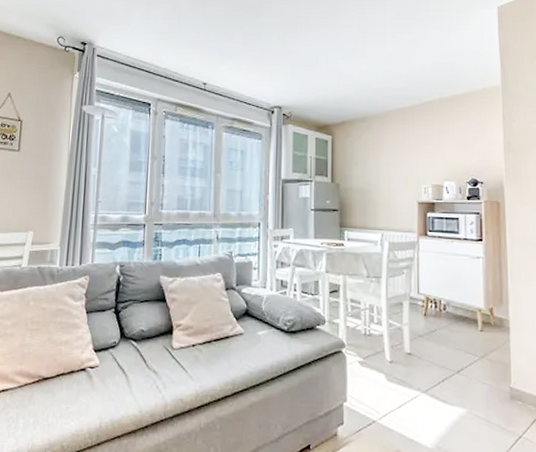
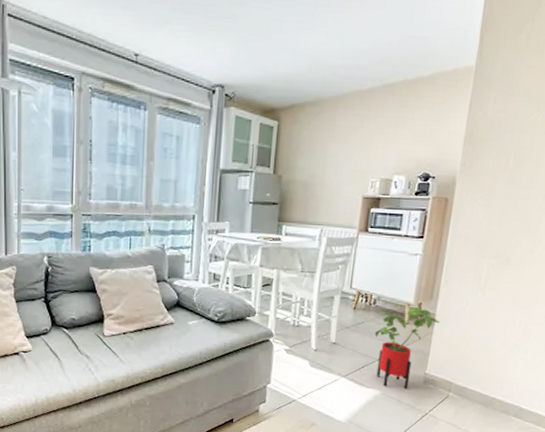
house plant: none [450,313,515,407] -> present [375,307,440,389]

